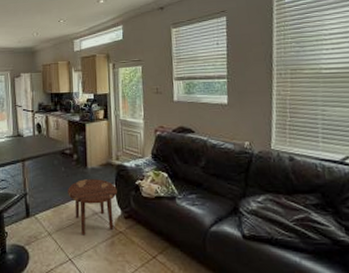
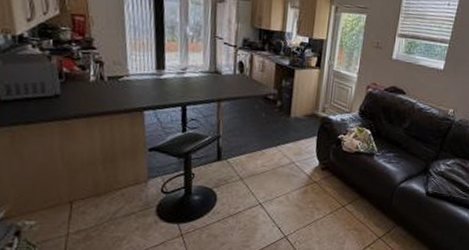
side table: present [68,179,117,235] -> none [266,128,318,182]

